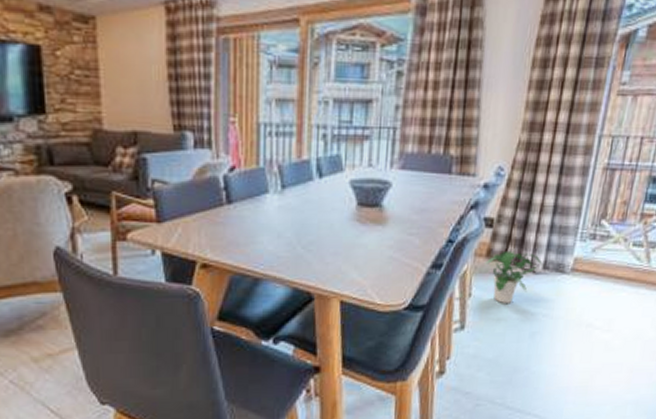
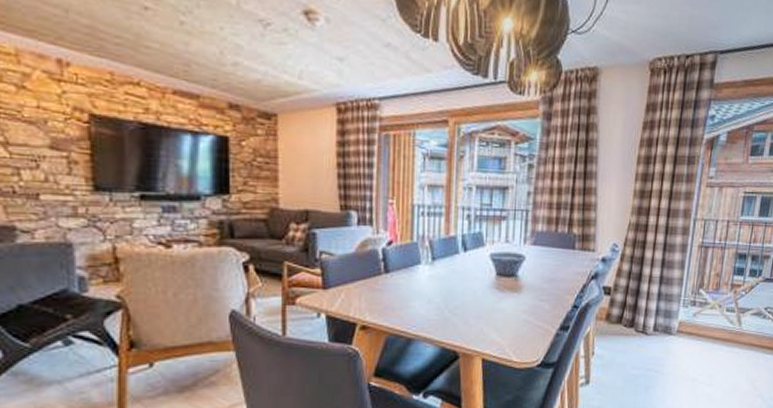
potted plant: present [484,250,543,303] -> none [604,315,653,361]

